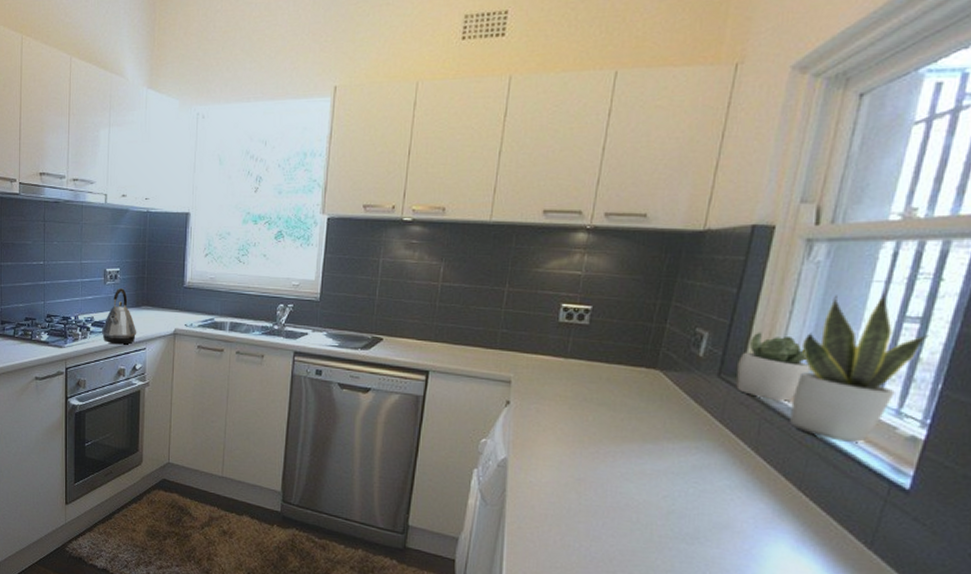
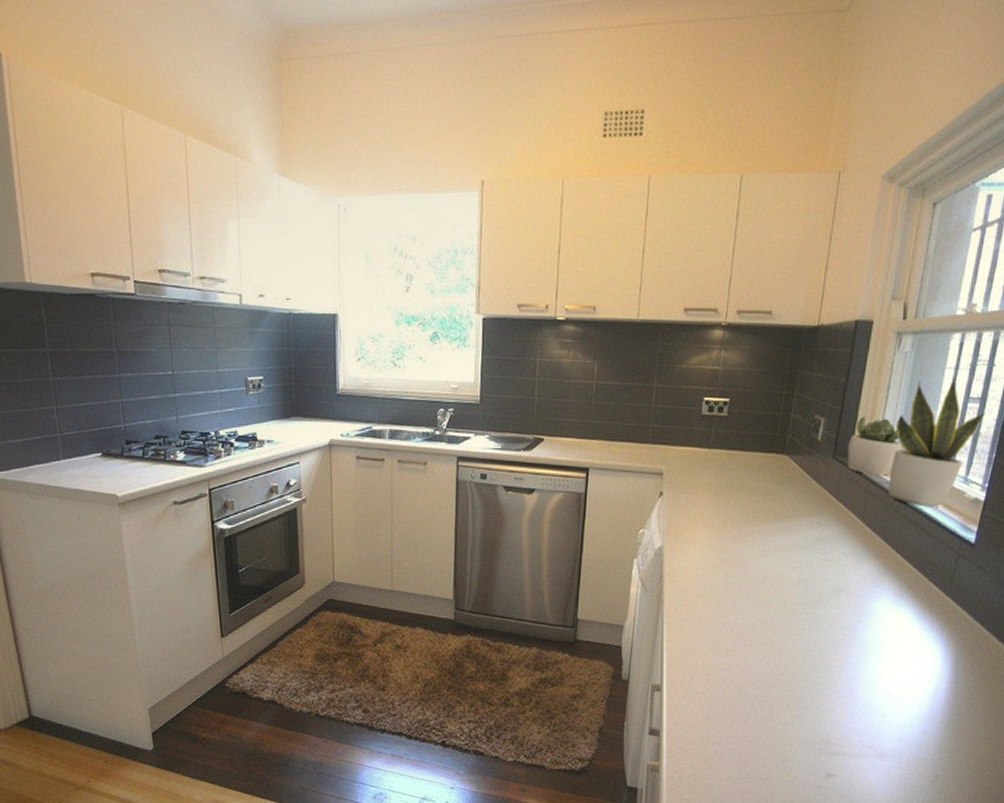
kettle: present [102,288,137,345] -> none [248,398,289,460]

